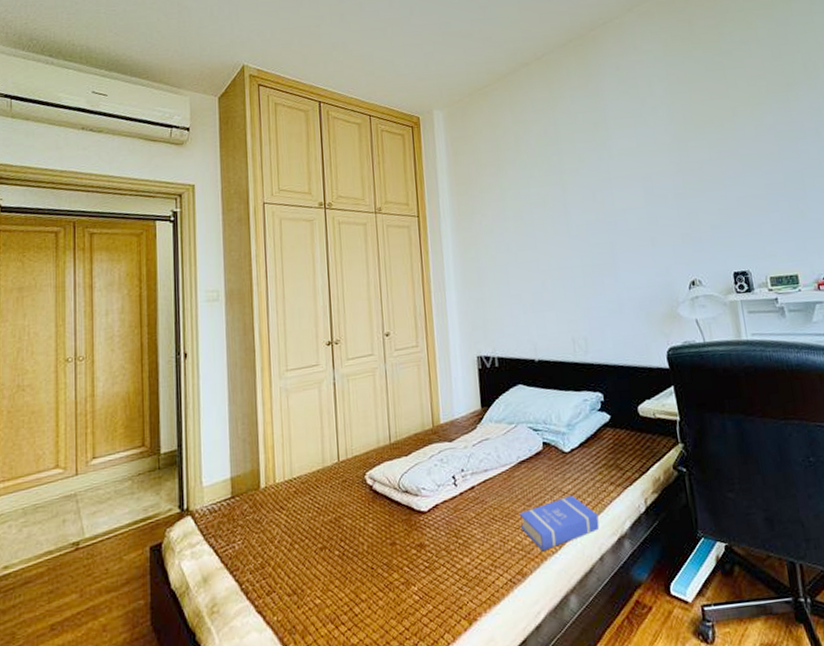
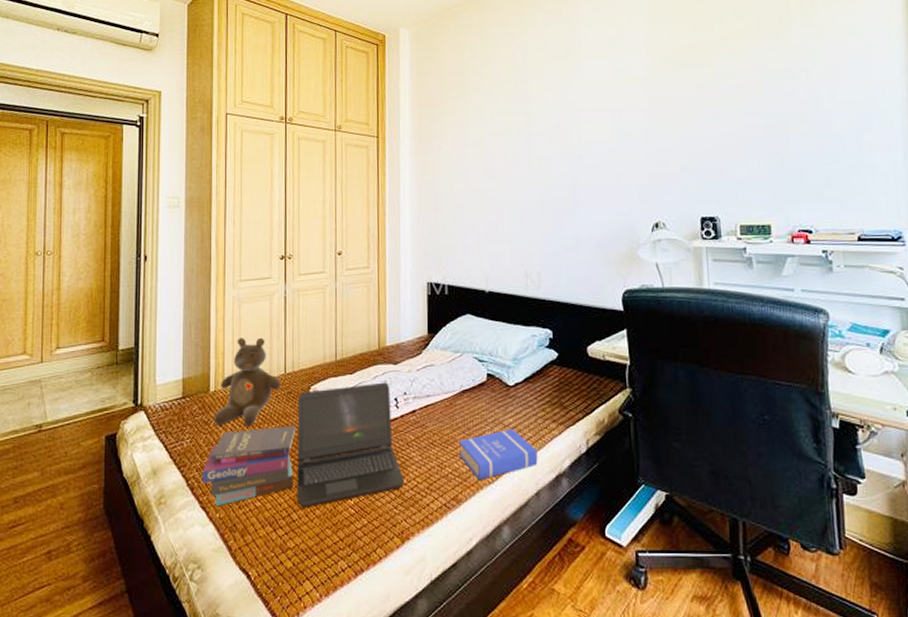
books: none [256,514,354,610] -> present [201,425,296,507]
teddy bear: none [265,426,335,523] -> present [213,337,281,426]
laptop computer: none [353,460,468,601] -> present [297,382,404,508]

